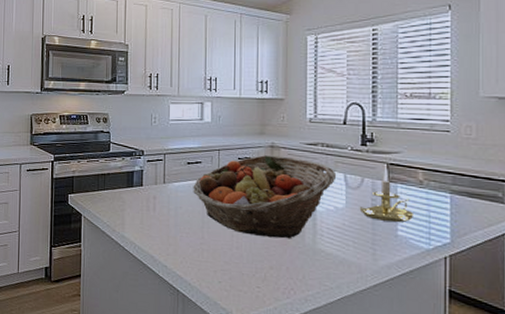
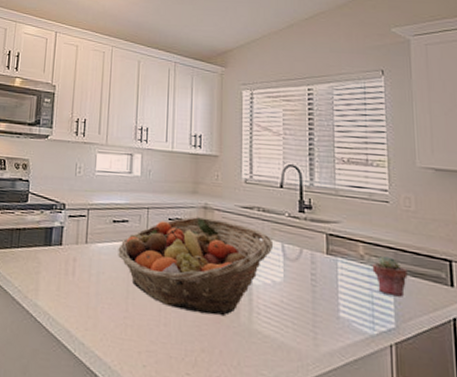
candle holder: present [359,167,415,222] -> none [298,238,357,302]
potted succulent: none [431,180,465,216] -> present [372,255,408,297]

